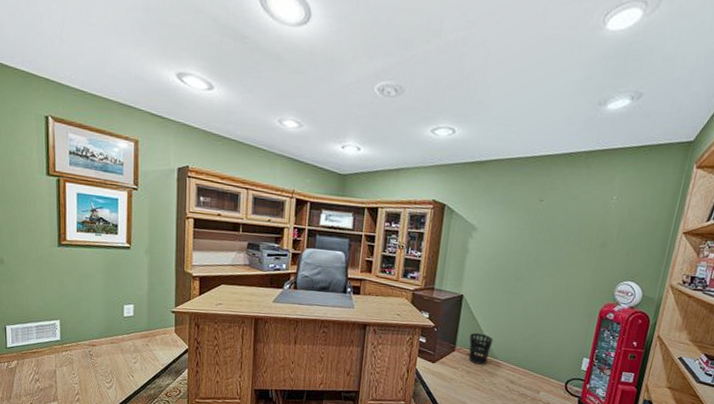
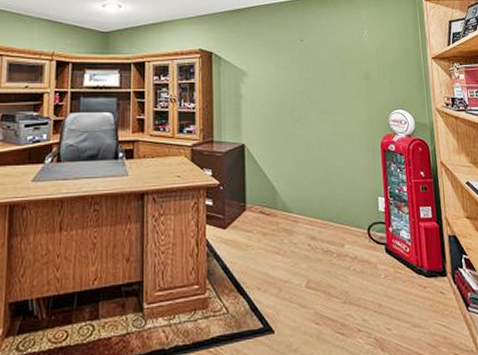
wastebasket: present [468,332,493,365] -> none [258,185,284,223]

